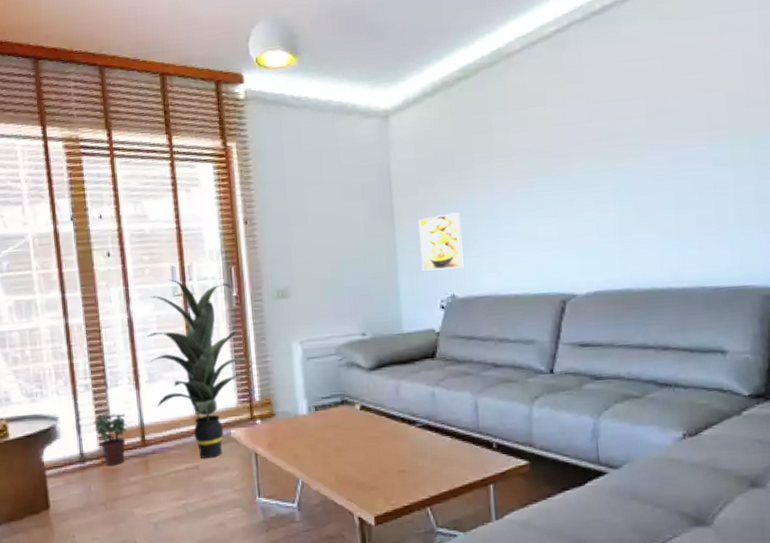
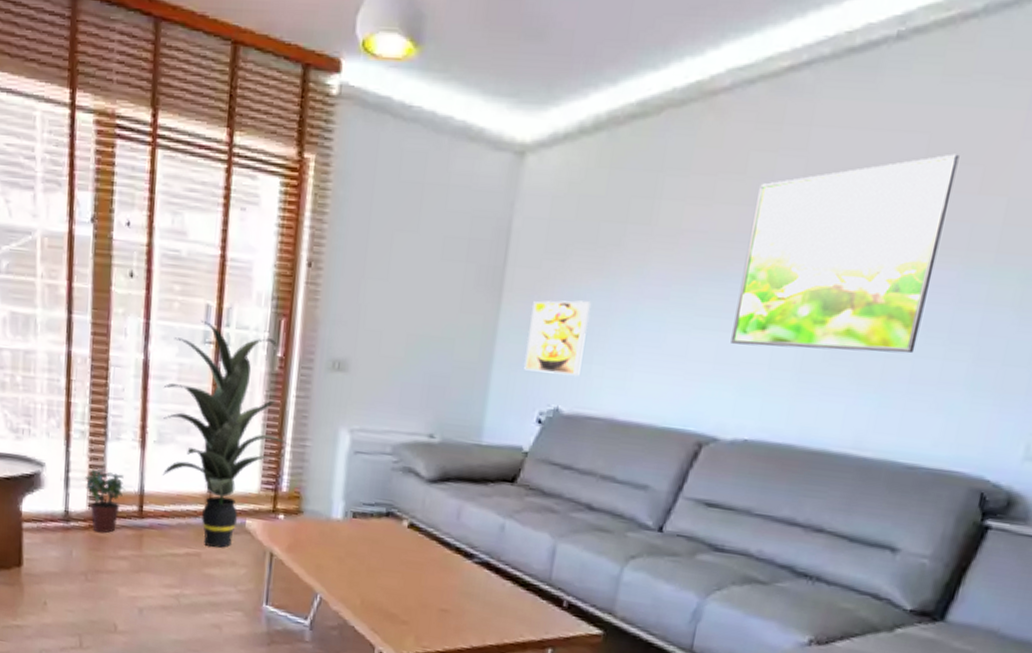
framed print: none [558,68,695,223] -> present [731,154,960,354]

